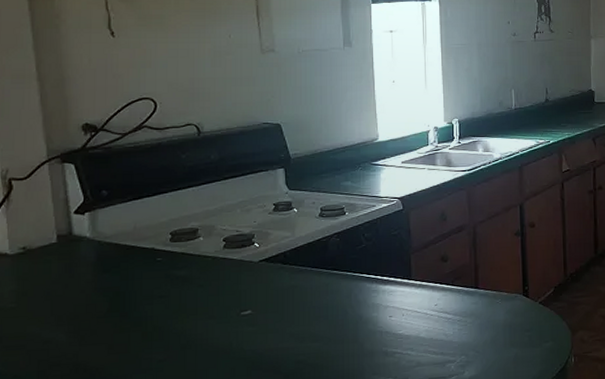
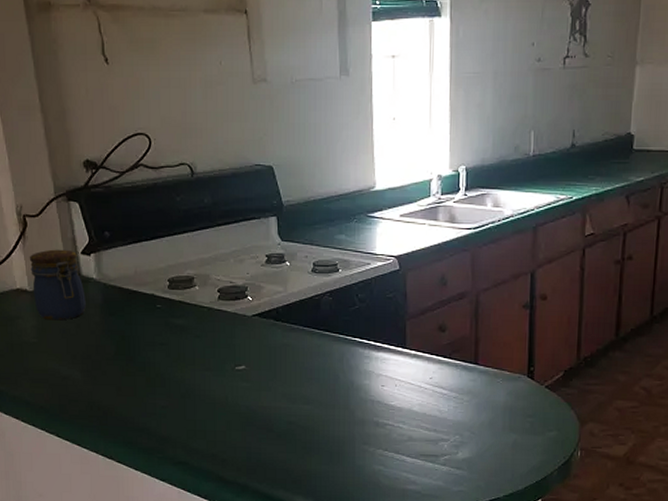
jar: none [12,210,76,283] -> present [29,249,86,321]

